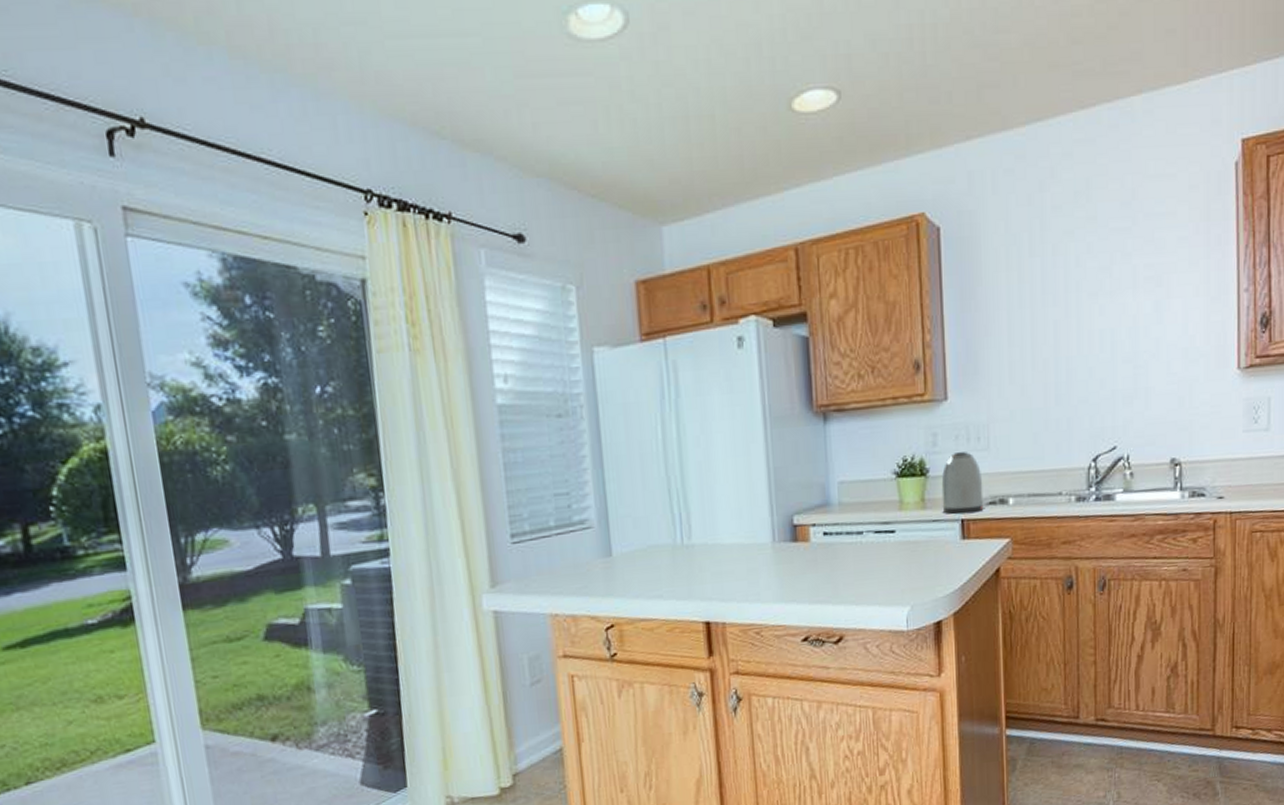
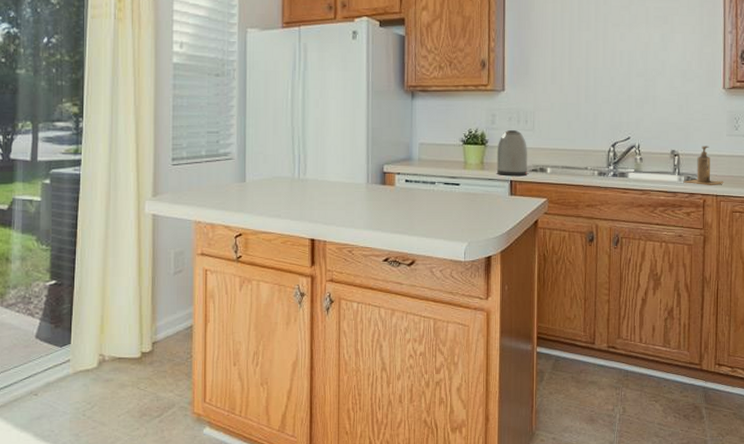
soap dispenser: none [1187,448,1240,501] -> present [683,146,724,186]

